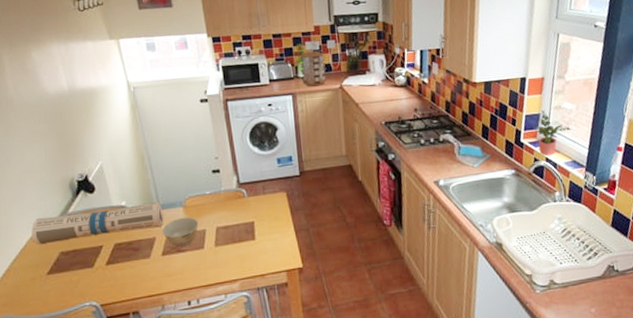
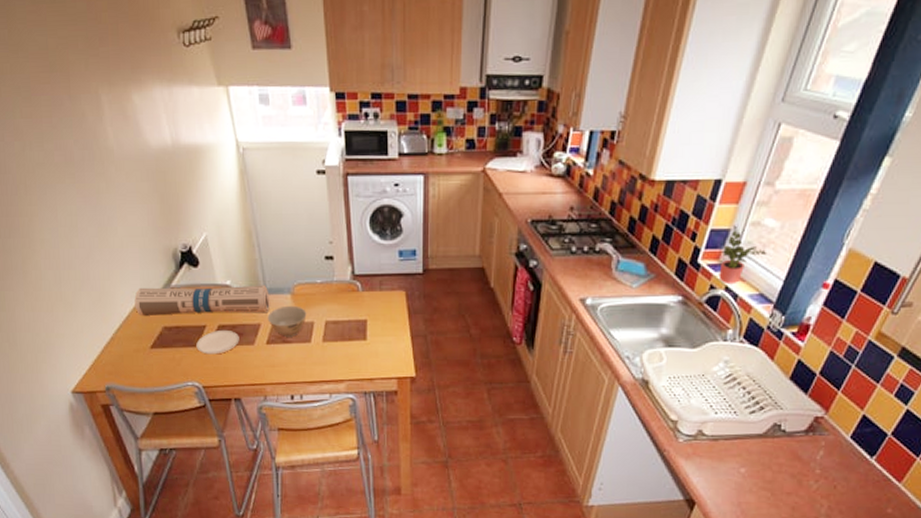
plate: none [93,247,136,273] -> present [196,329,239,355]
spice rack: present [299,48,326,87] -> none [437,117,468,167]

